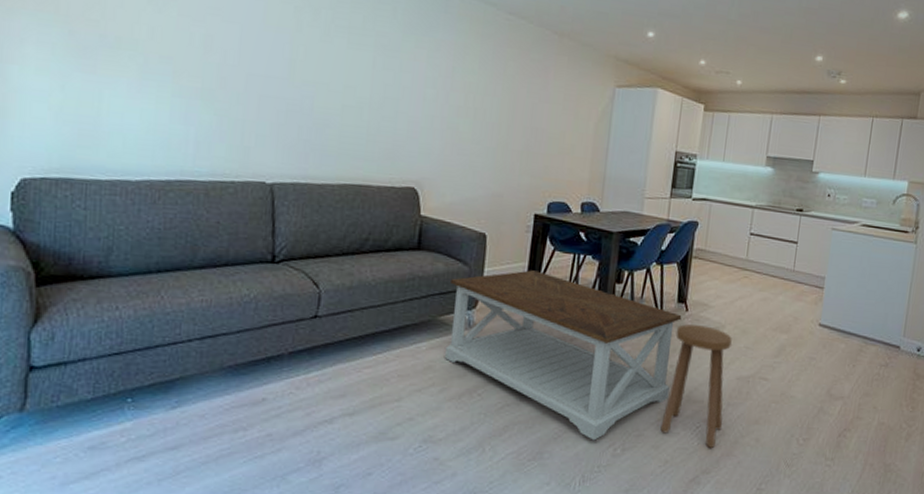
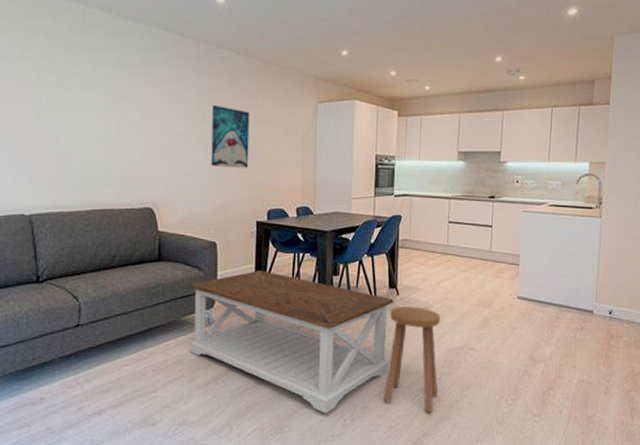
wall art: none [488,77,538,153] -> present [211,104,249,168]

